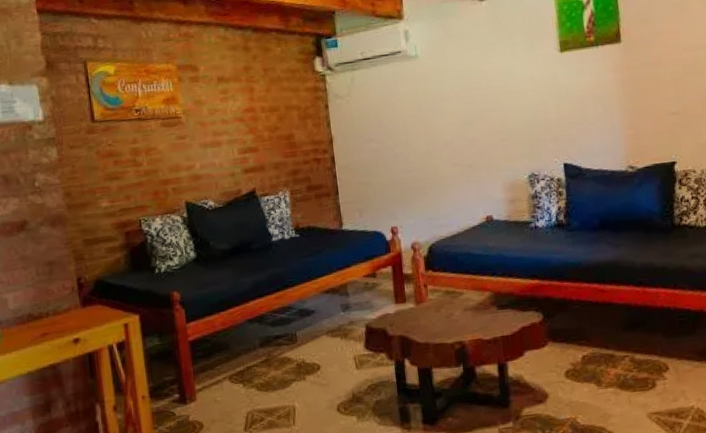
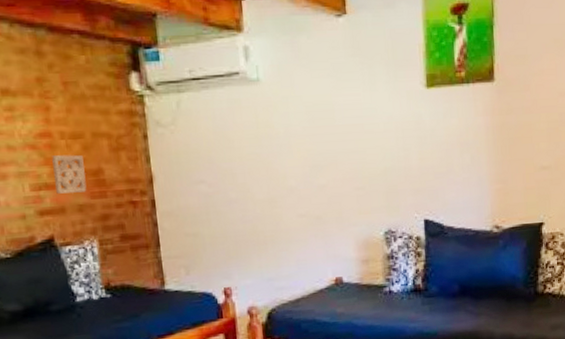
wall ornament: none [255,124,281,155] -> present [52,154,87,194]

